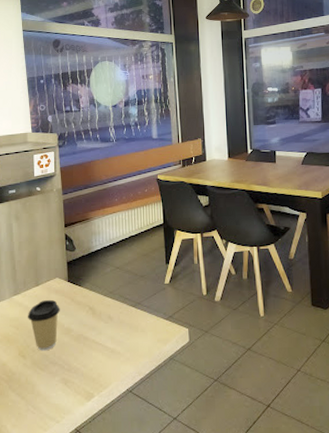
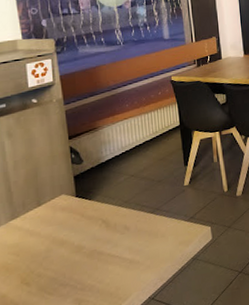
coffee cup: present [27,299,60,351] -> none [29,218,68,275]

